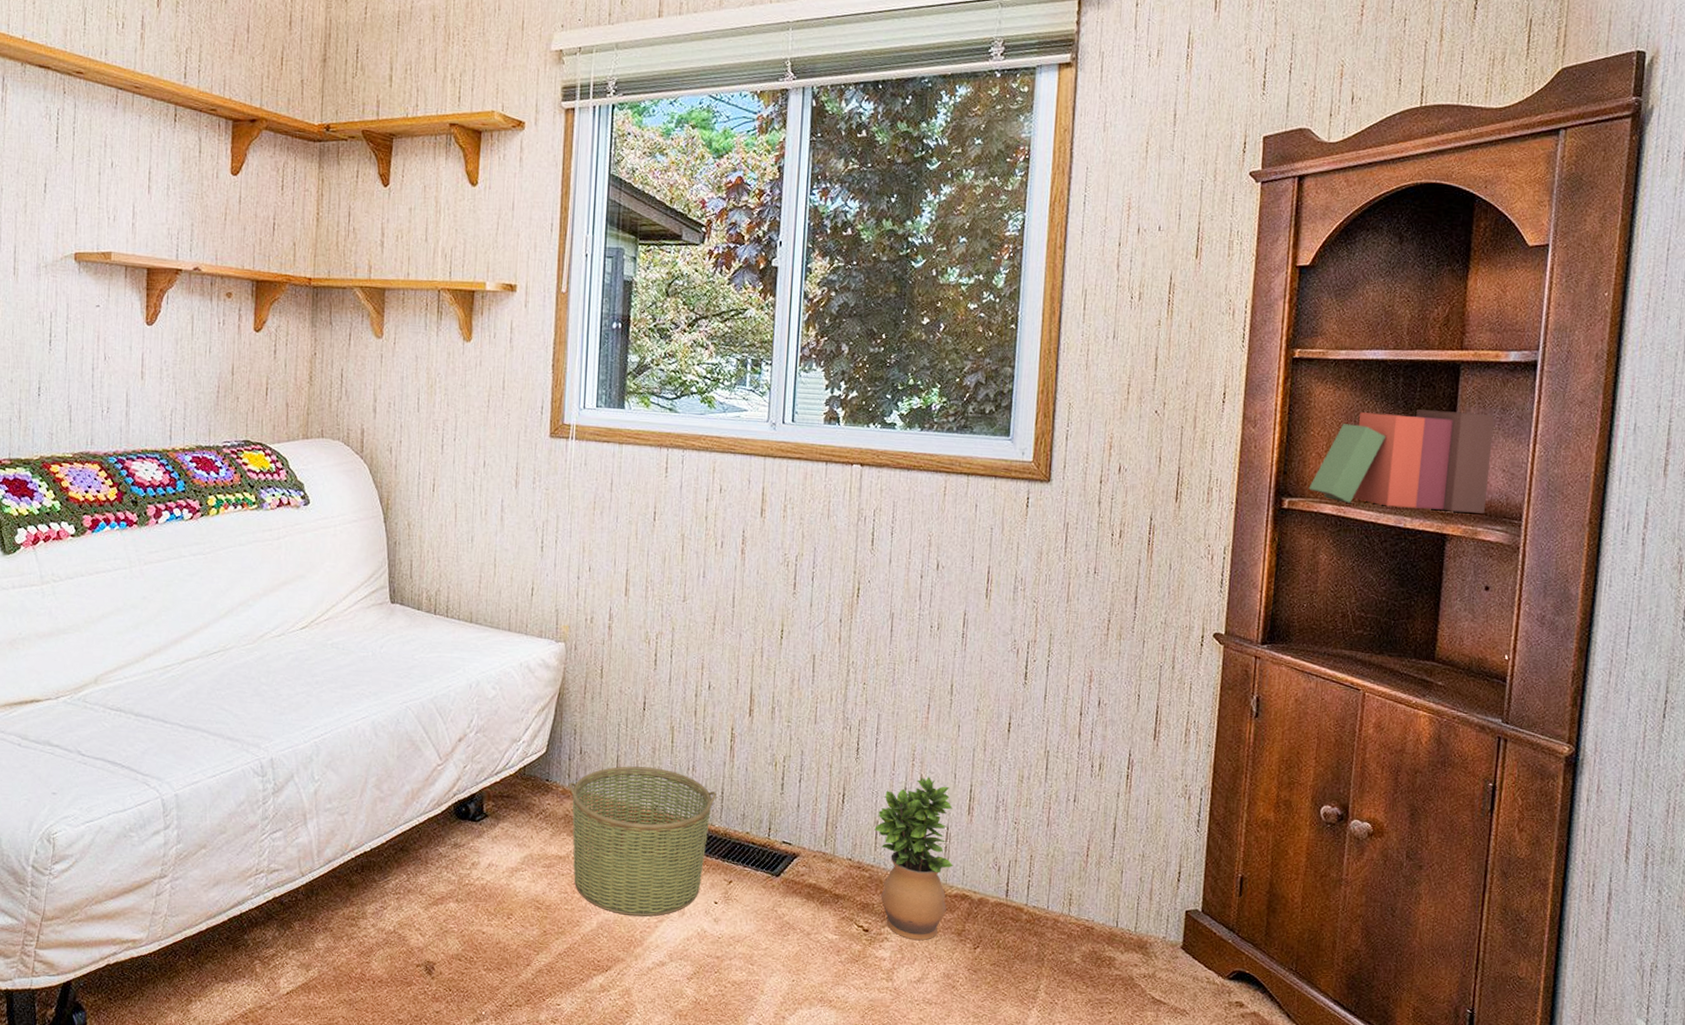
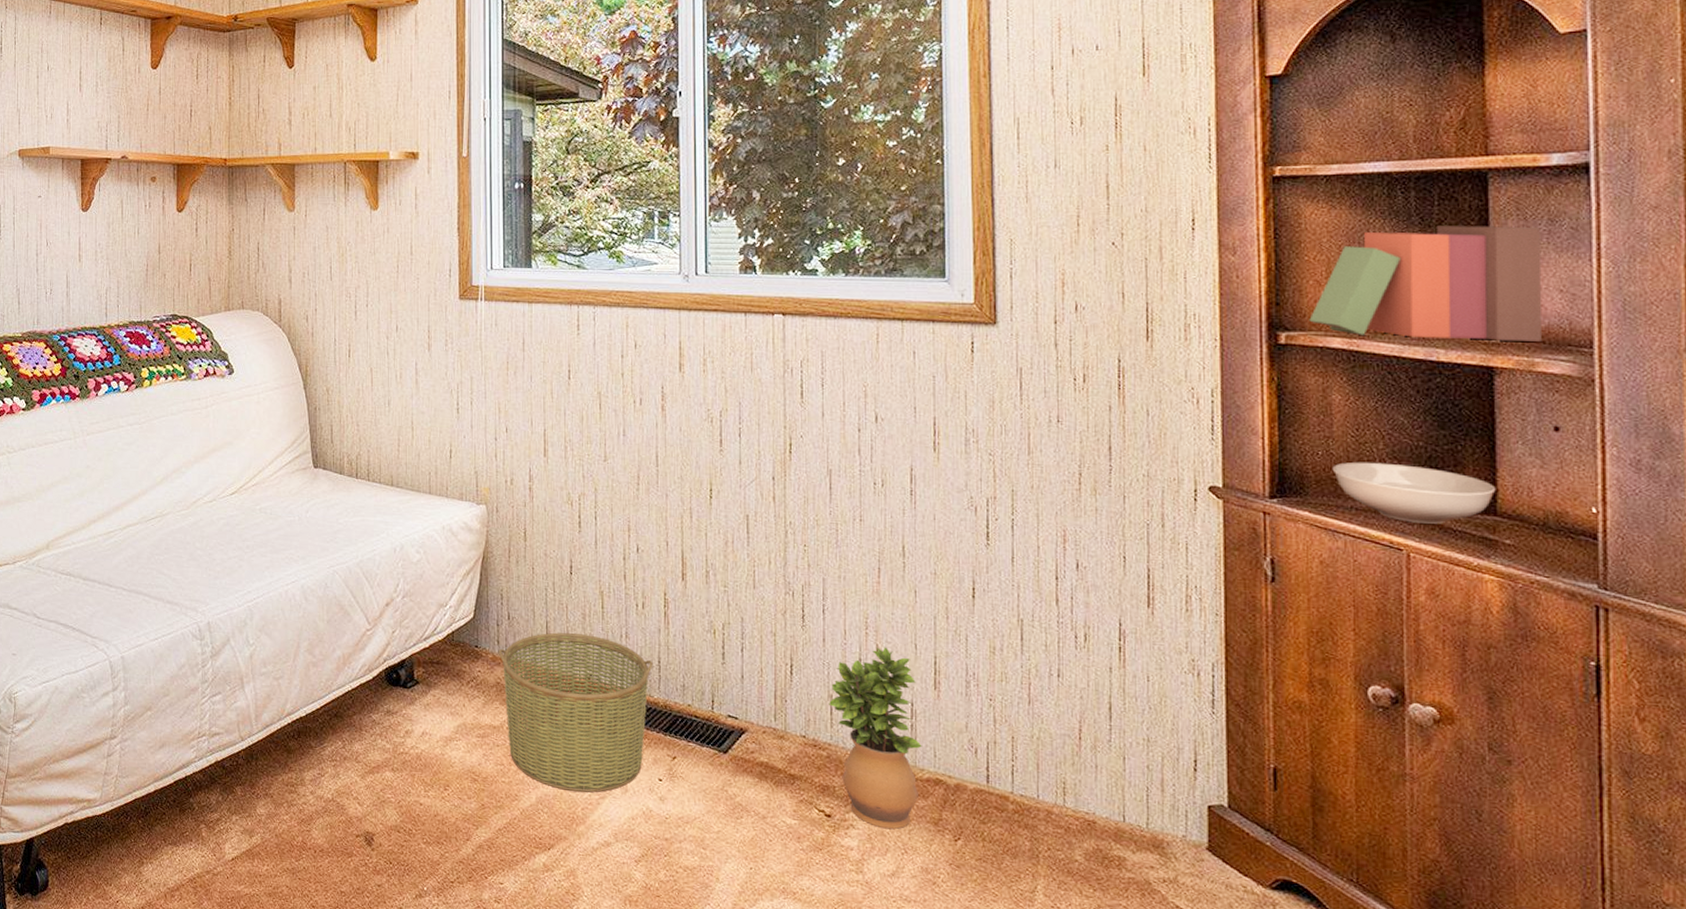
bowl: none [1313,613,1437,668] -> present [1332,461,1496,524]

